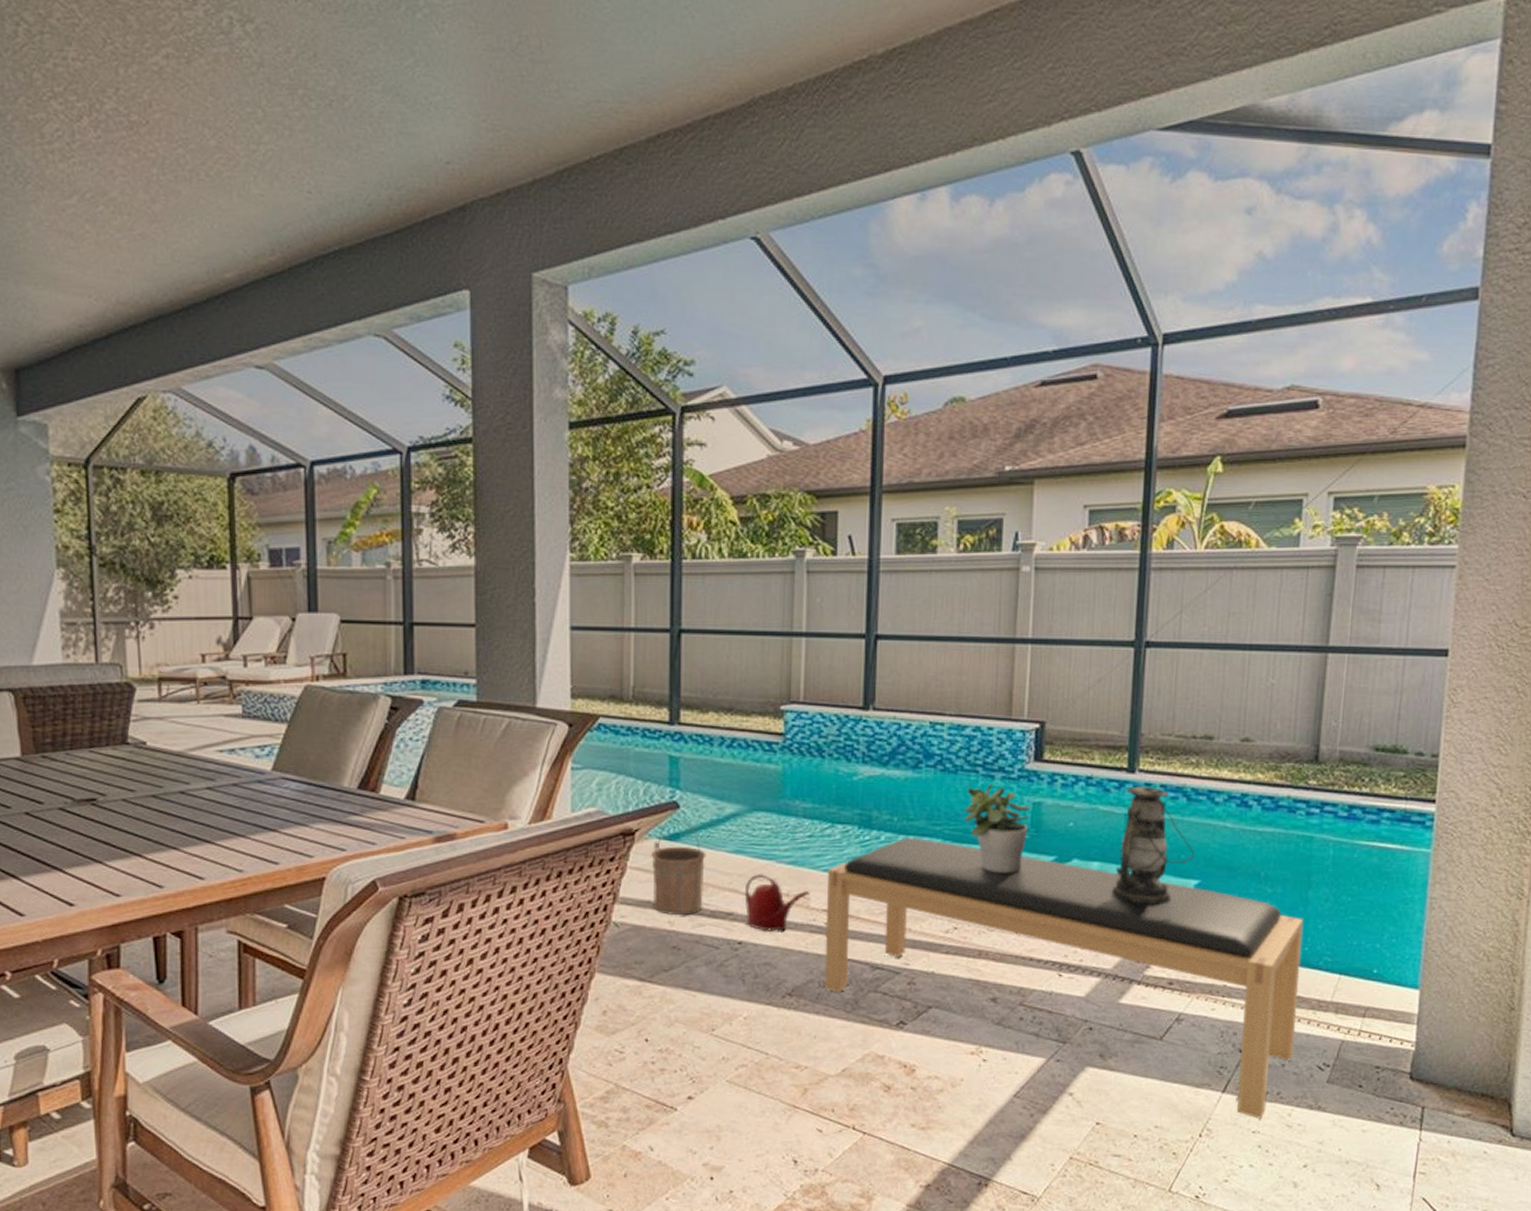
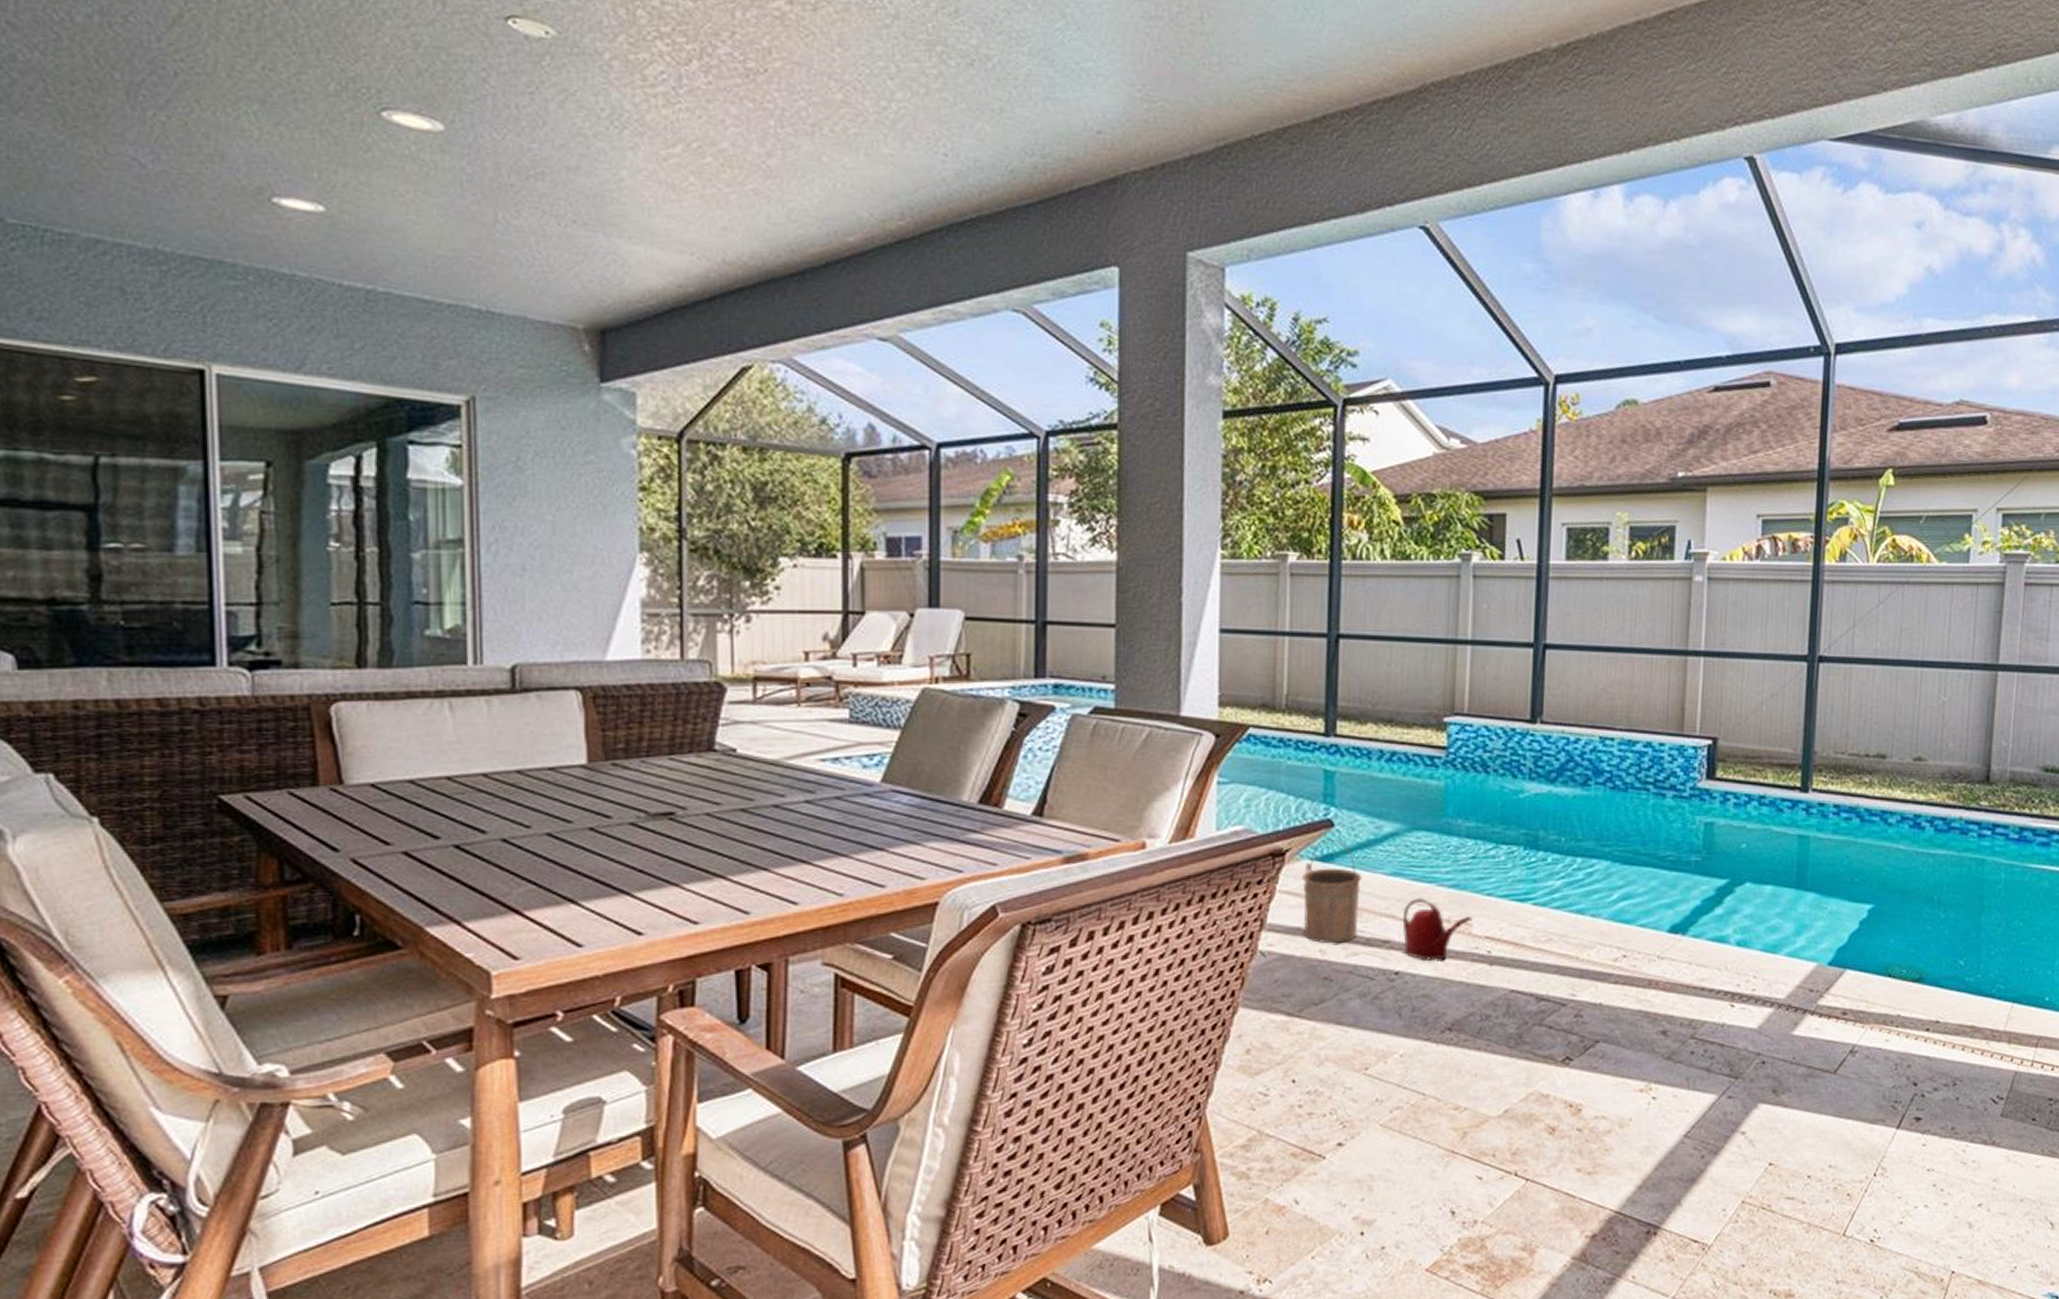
bench: present [824,837,1304,1119] -> none [1486,858,1977,1156]
potted plant: present [964,783,1031,873] -> none [1634,801,1703,897]
lantern: present [1112,786,1195,905] -> none [1785,806,1869,930]

